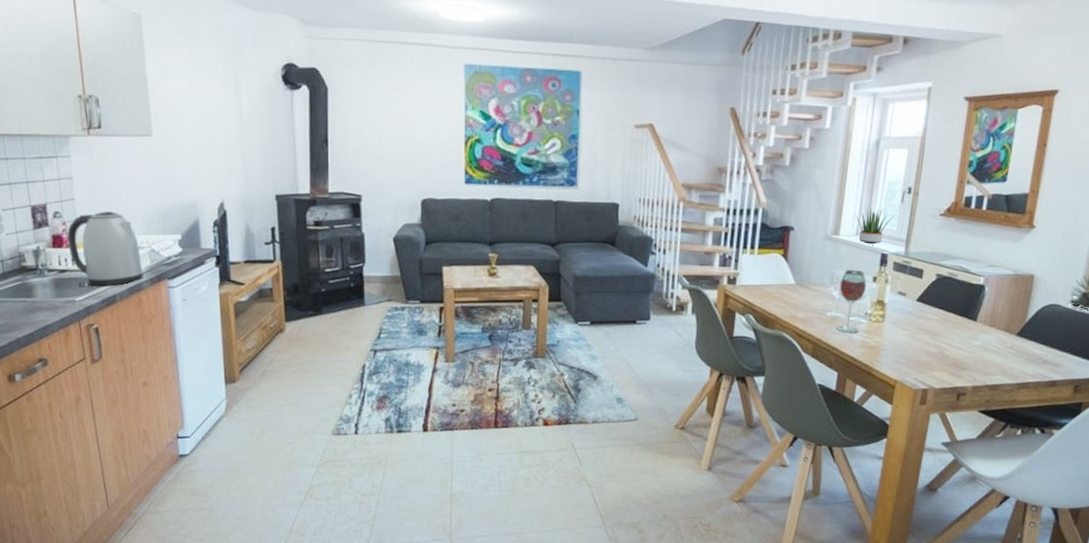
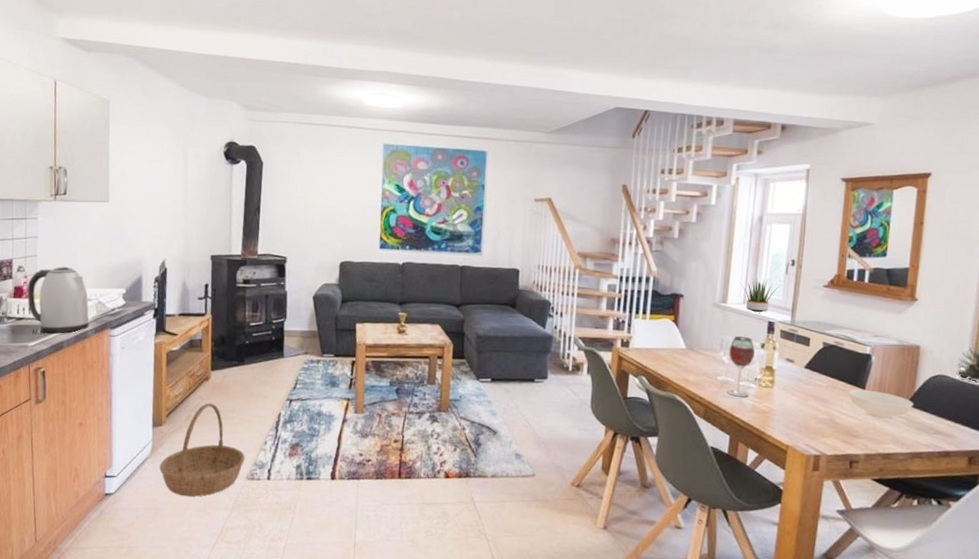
basket: none [236,356,329,455] -> present [159,403,245,497]
bowl: none [959,321,1025,350] -> present [848,389,914,418]

